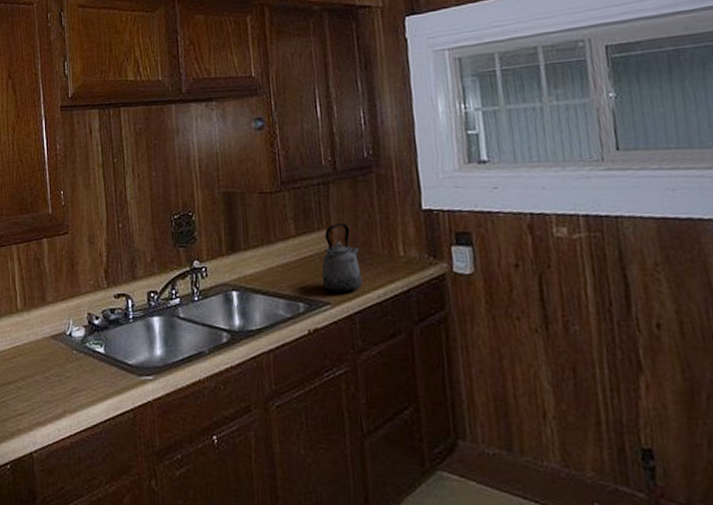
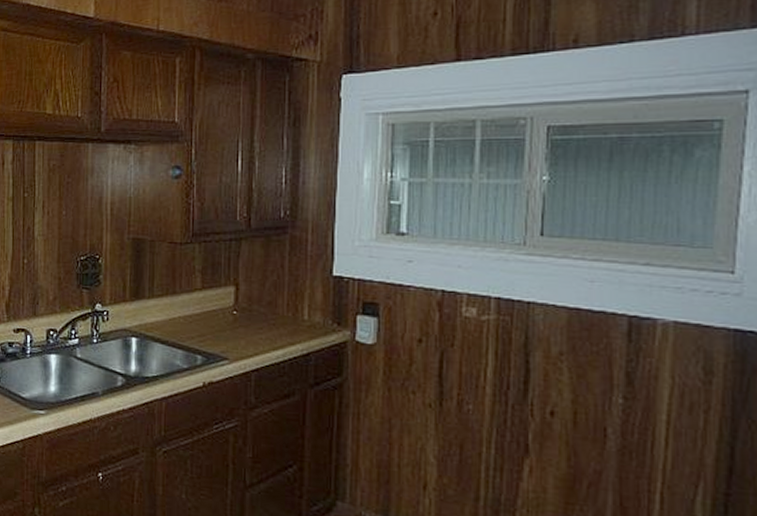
kettle: present [322,223,362,292] -> none [222,281,263,350]

